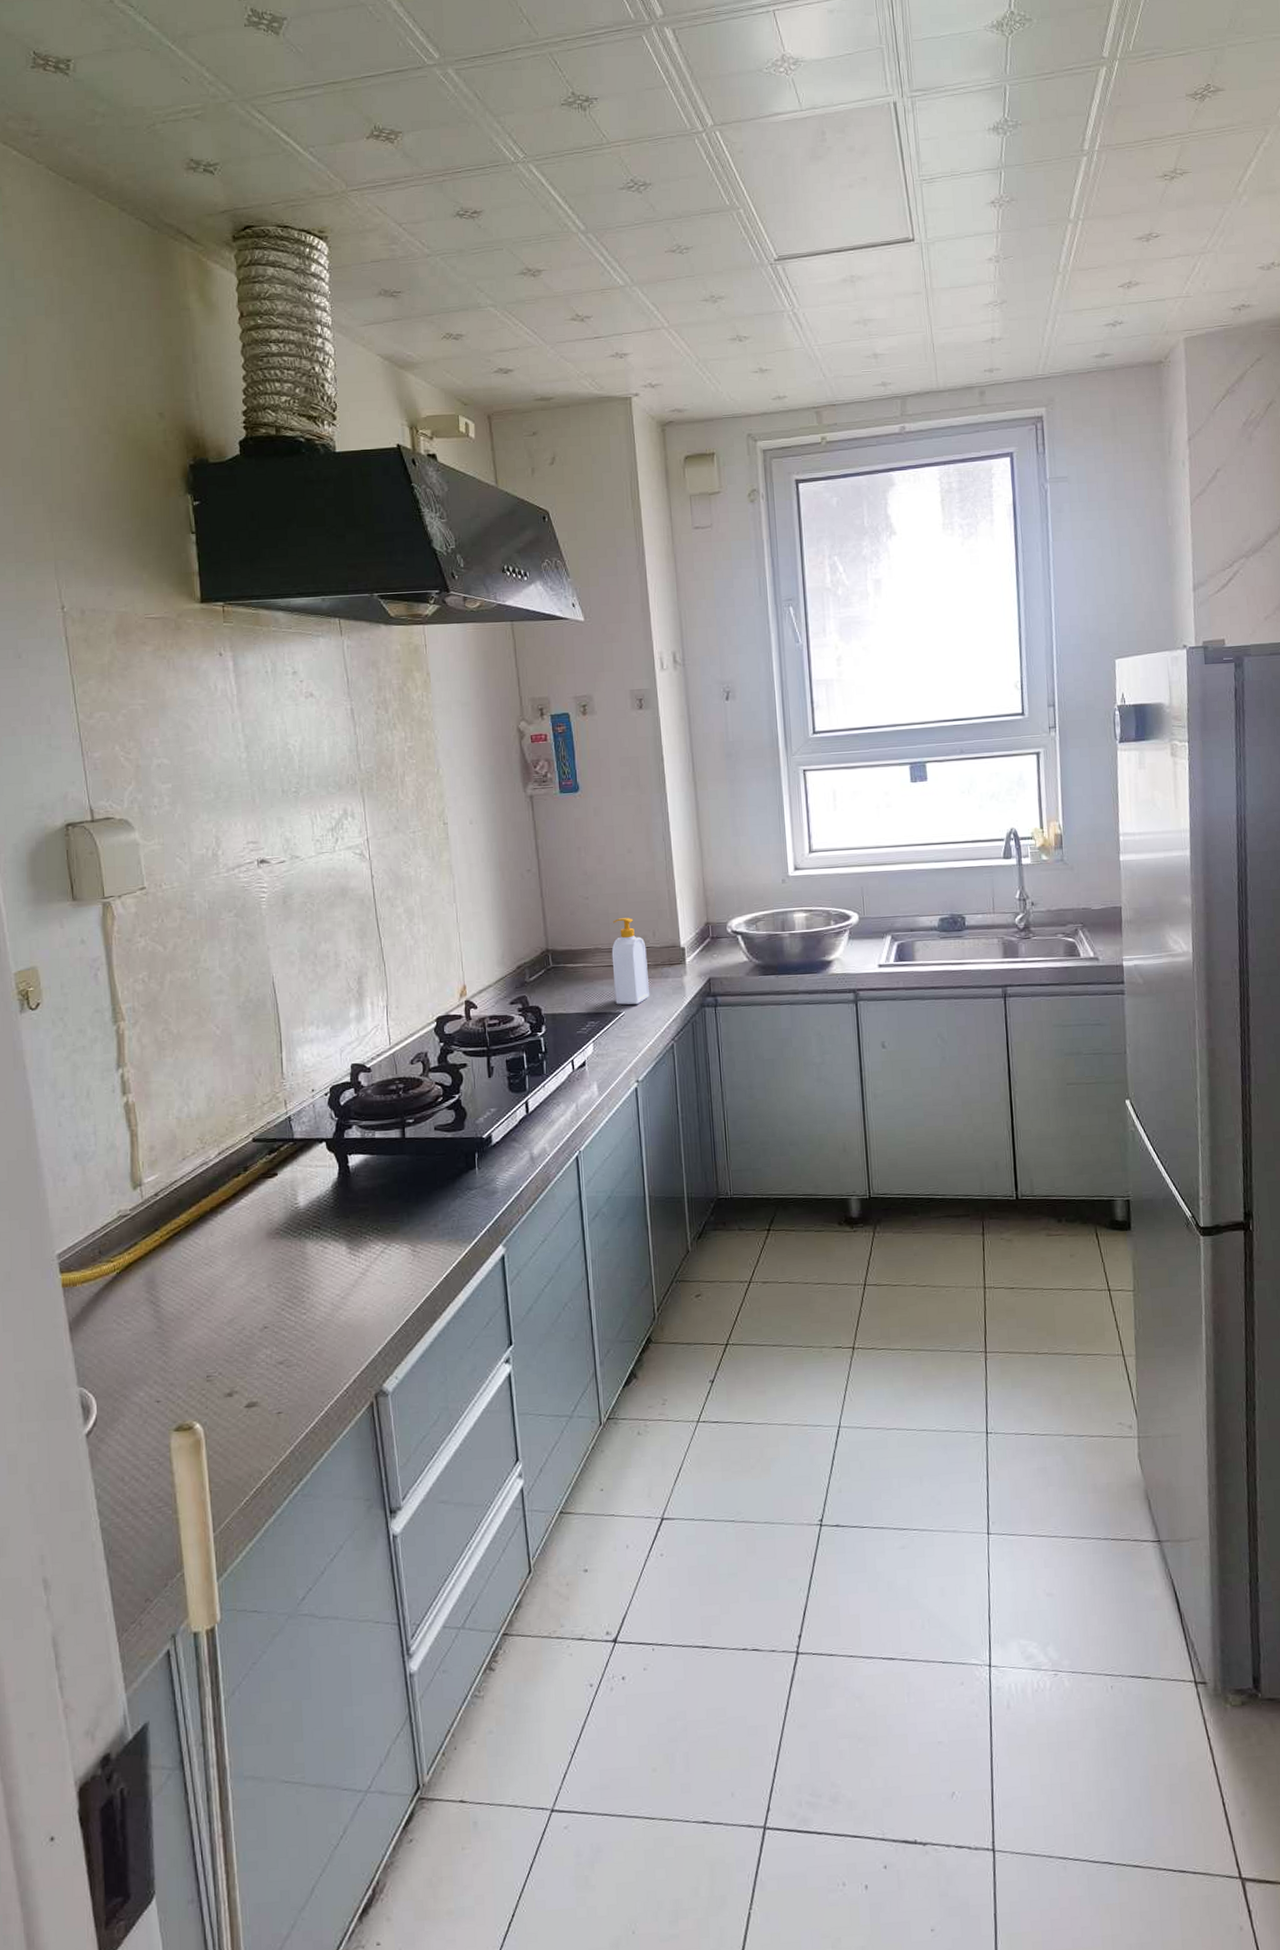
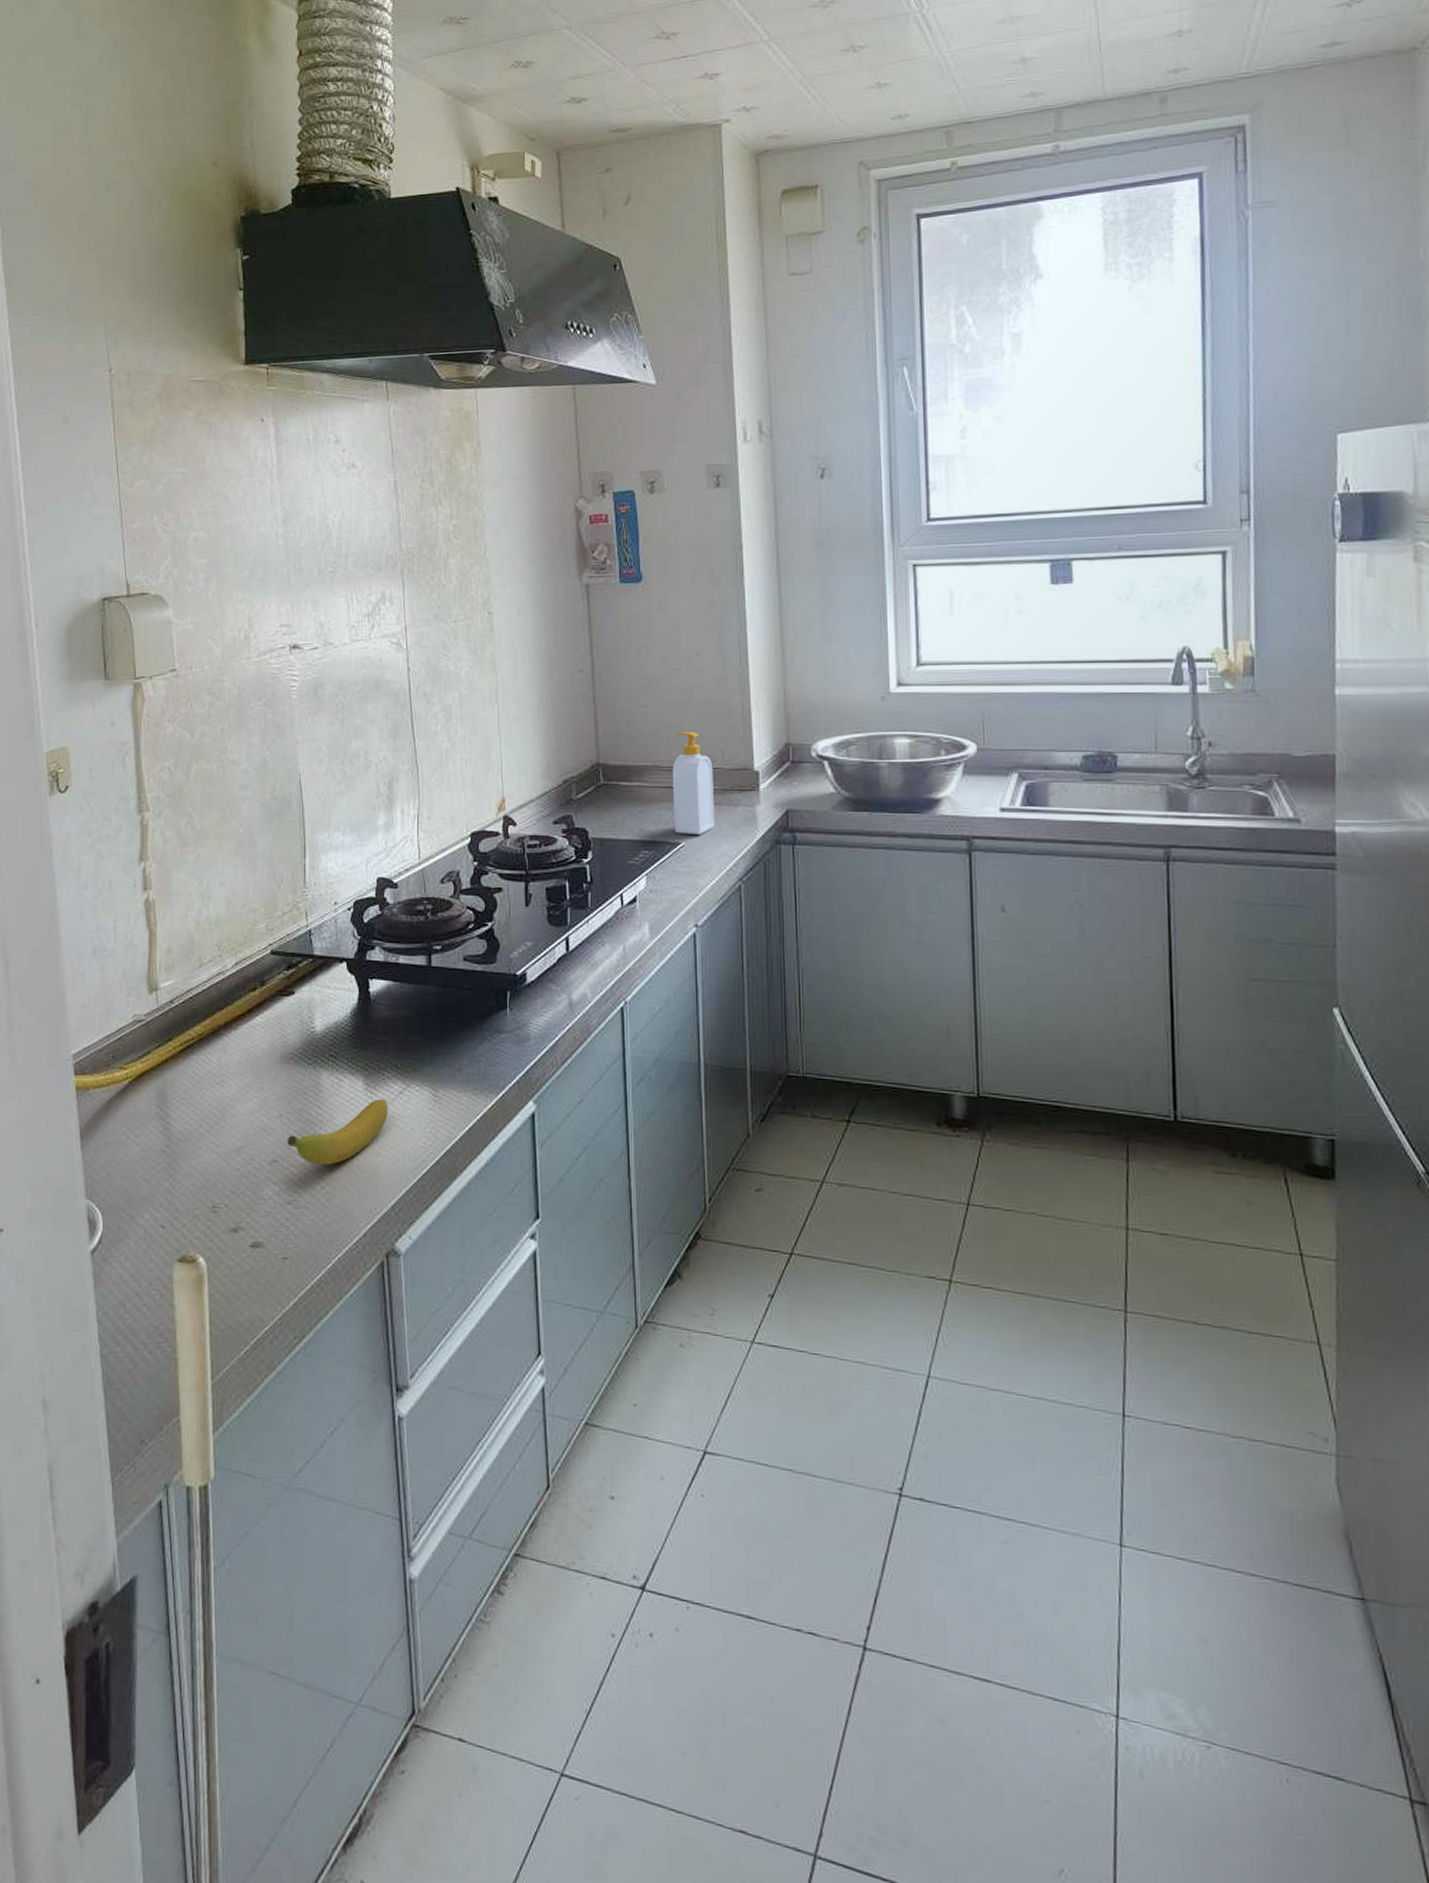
banana: none [276,1259,371,1326] -> present [287,1099,388,1165]

